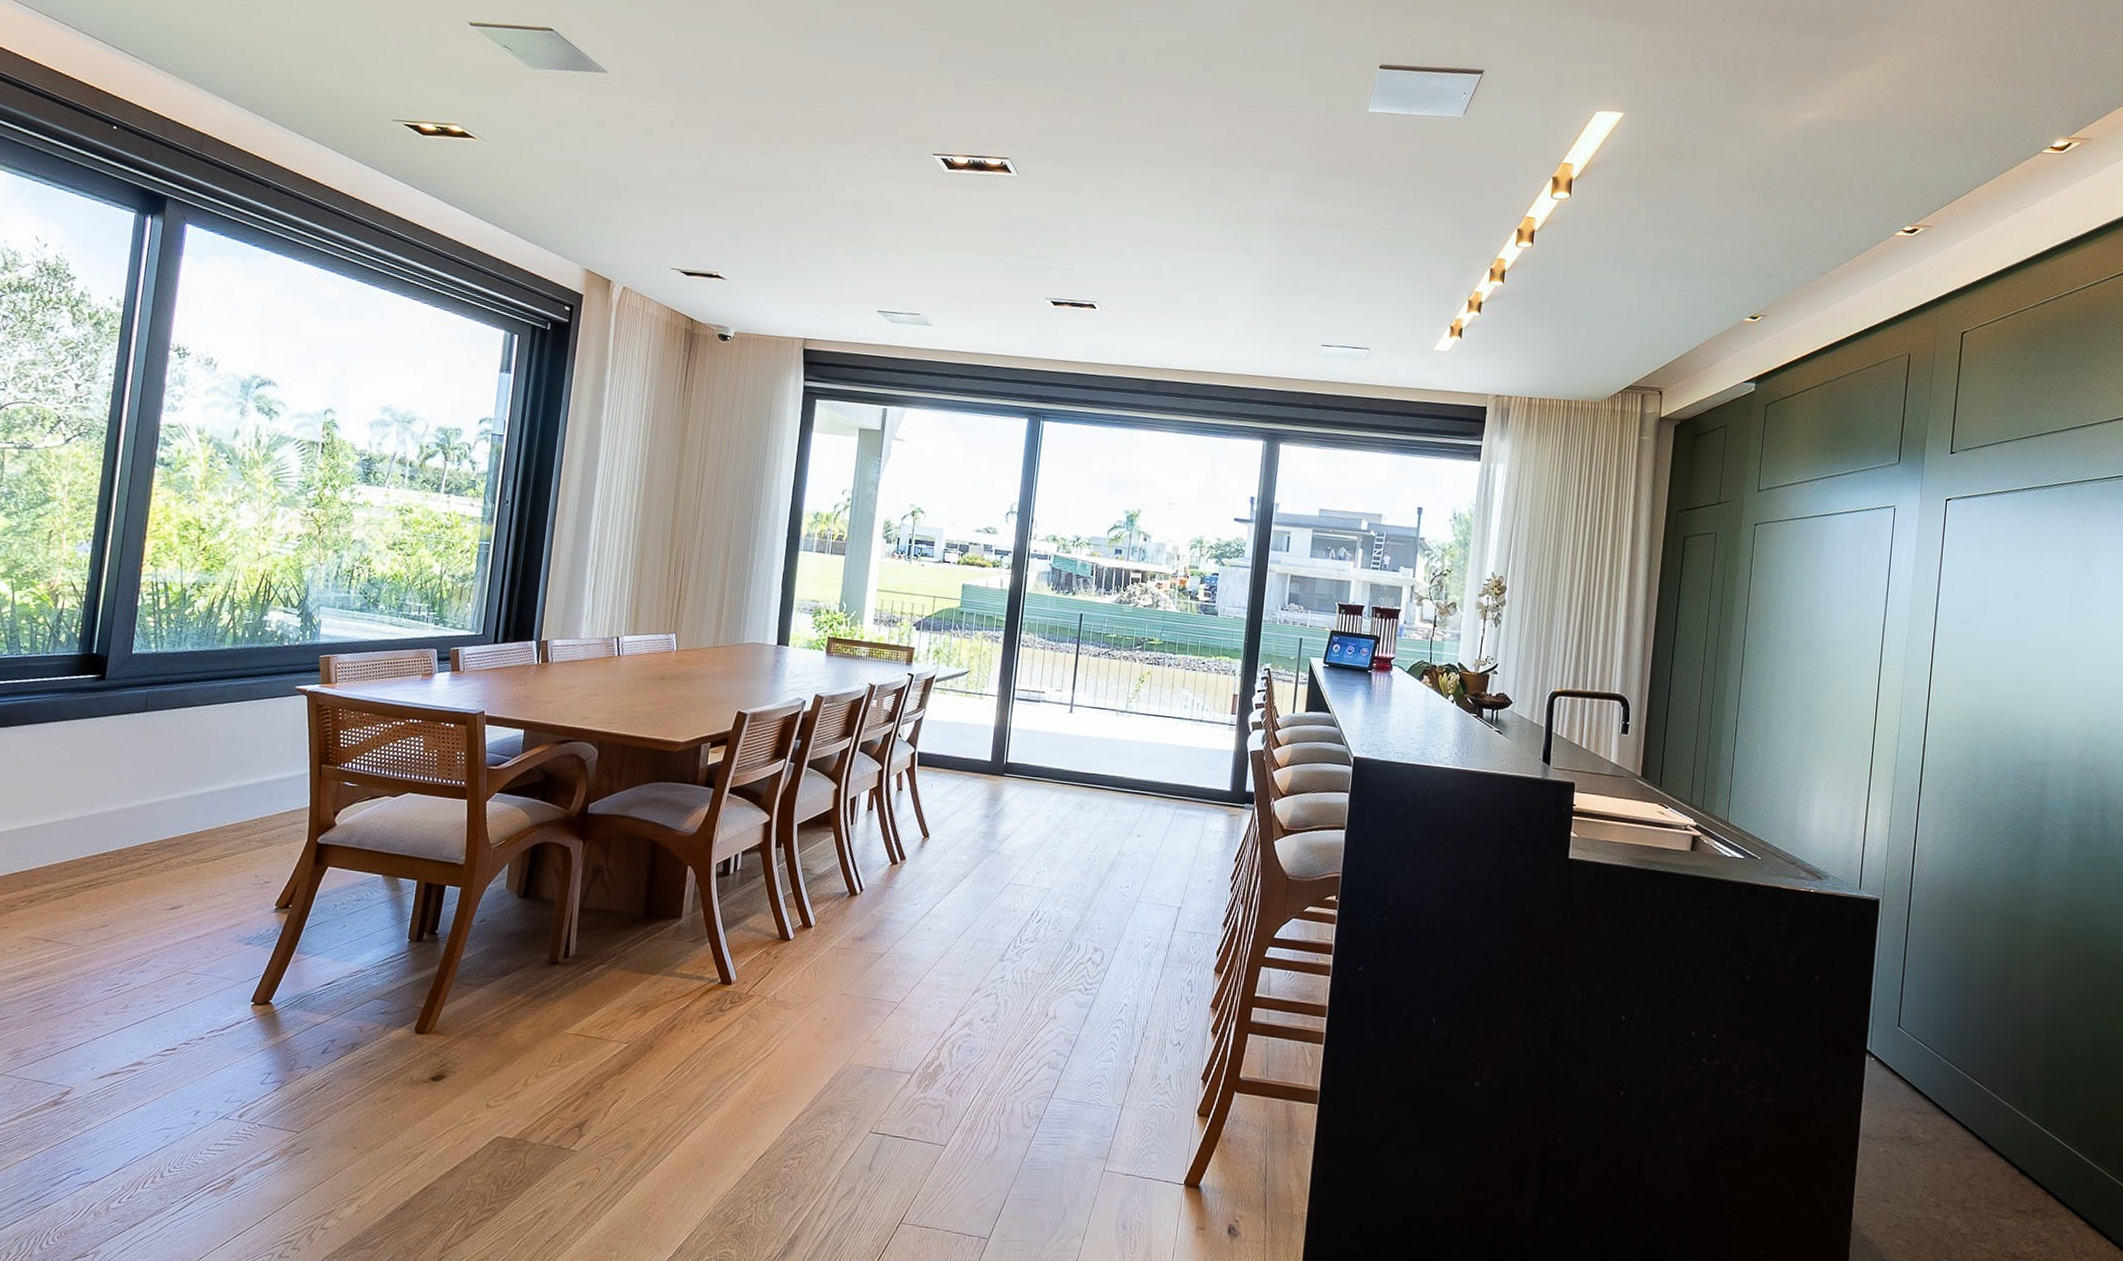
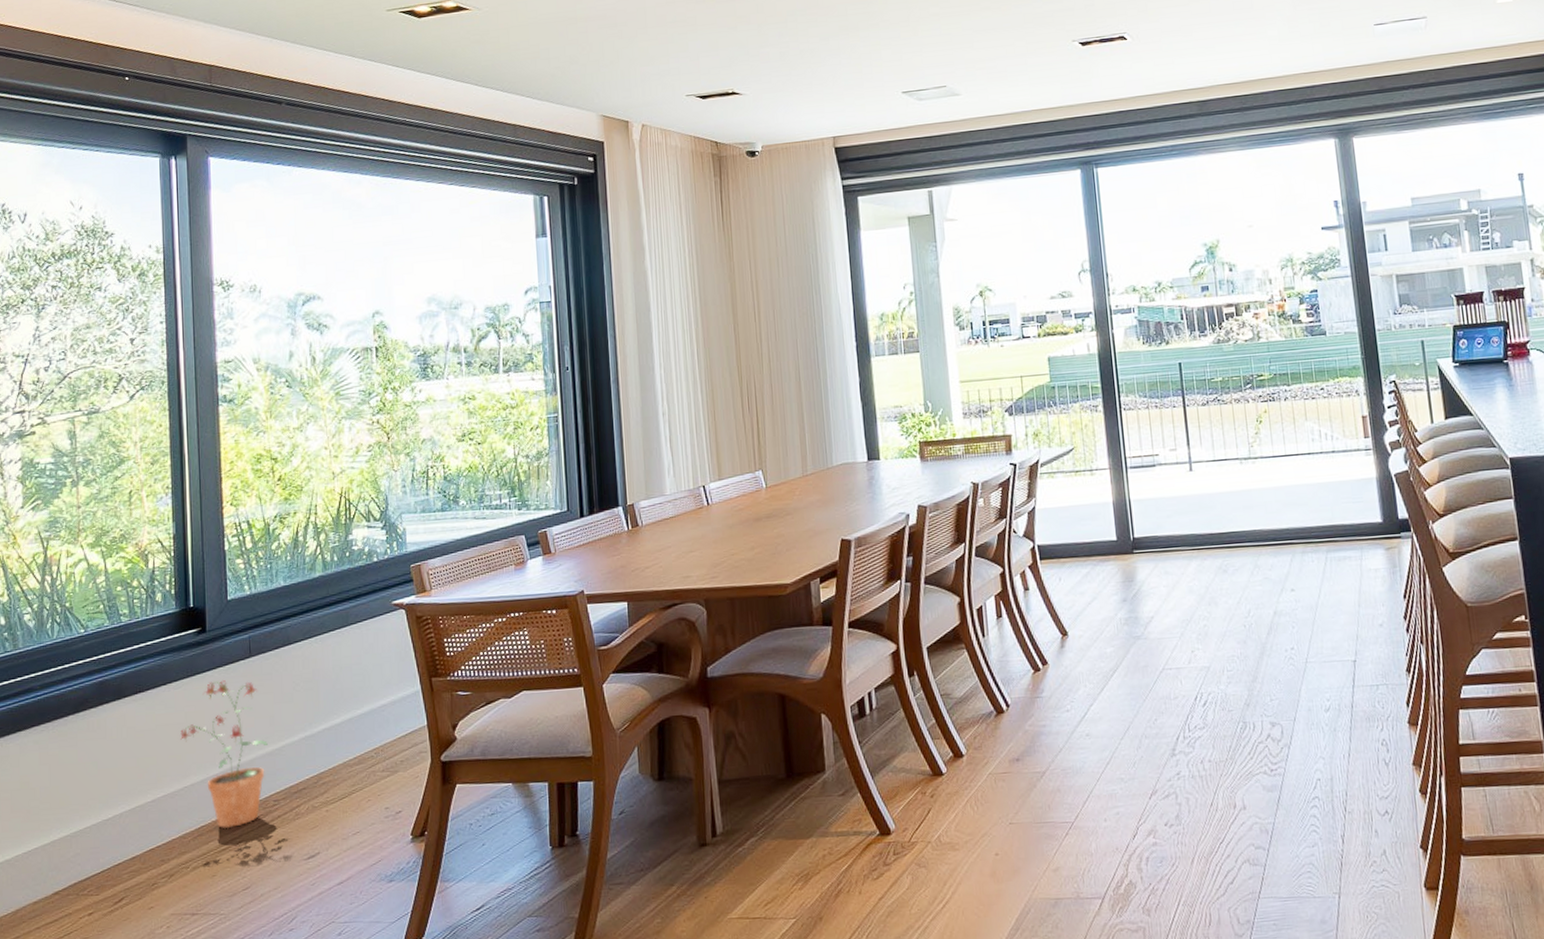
potted plant: none [62,727,149,868] -> present [180,680,268,829]

